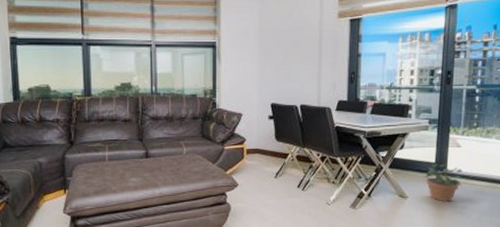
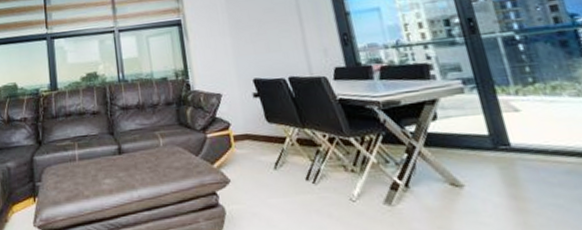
potted plant: present [423,163,463,202] -> none [477,135,542,190]

